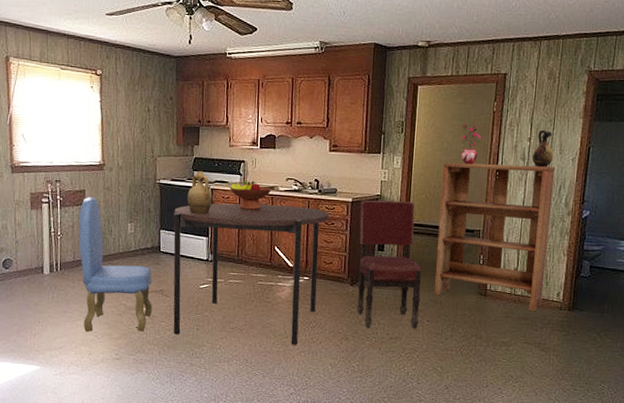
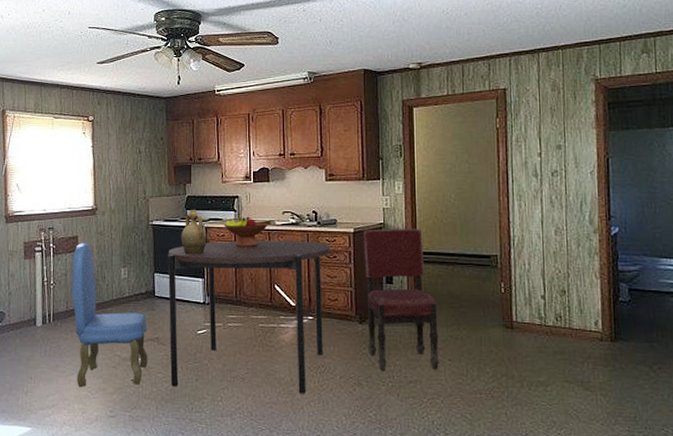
bookshelf: present [434,162,556,312] -> none [449,181,579,345]
potted plant: present [461,124,481,165] -> none [464,143,486,185]
ceramic jug: present [531,130,553,168] -> none [545,143,569,184]

